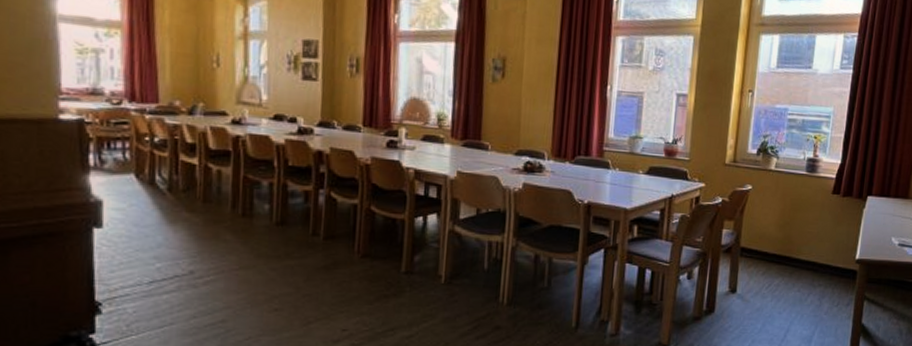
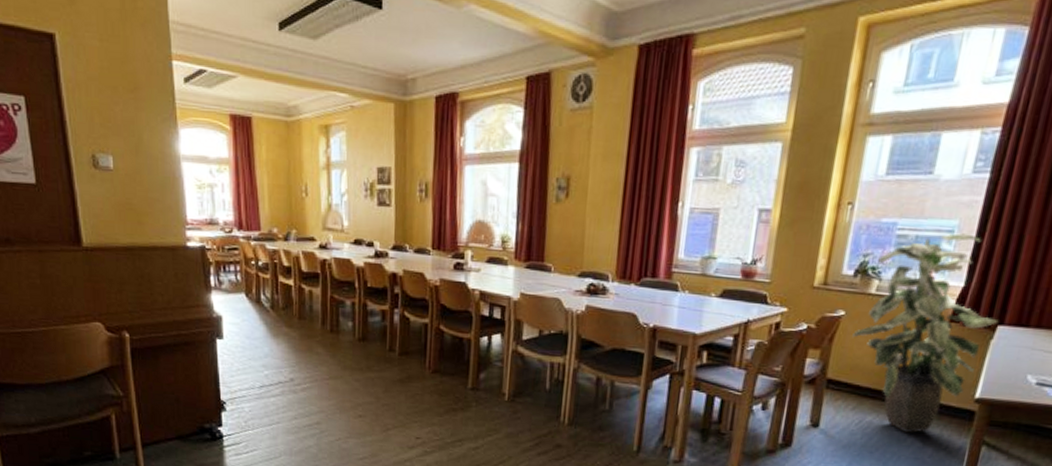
indoor plant: none [759,118,868,294] -> present [852,233,999,434]

